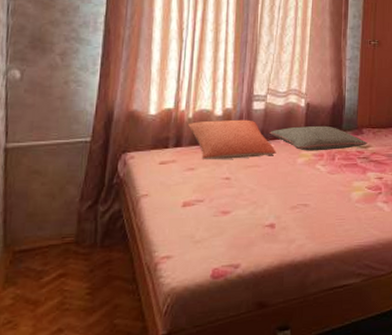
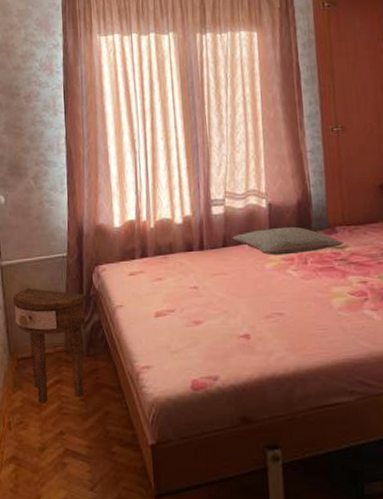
side table: none [15,174,109,300] -> present [12,288,88,404]
pillow: present [188,119,276,159] -> none [151,225,242,269]

